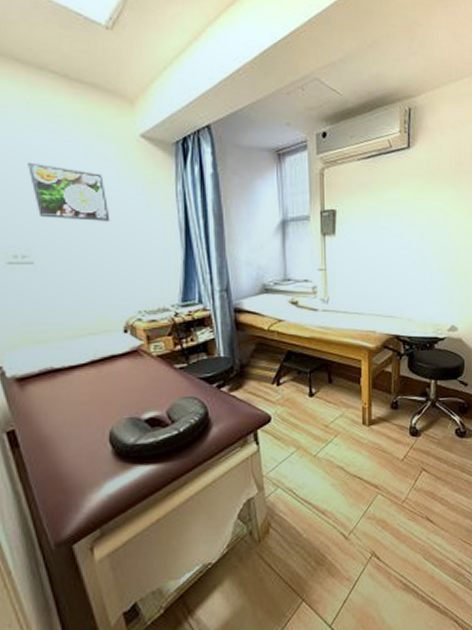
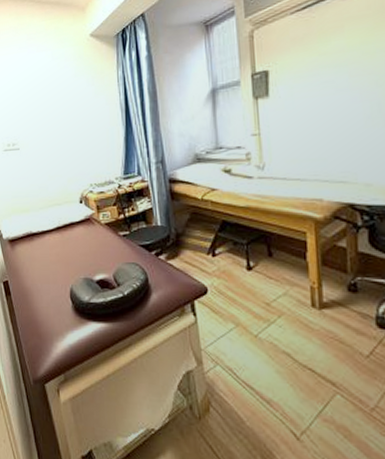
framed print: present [28,162,110,221] -> none [16,71,69,113]

